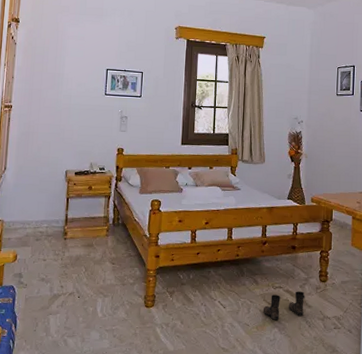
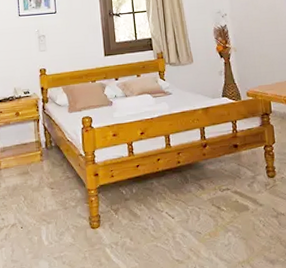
boots: present [263,291,305,320] -> none [213,190,256,224]

